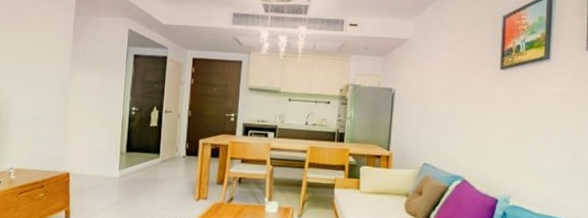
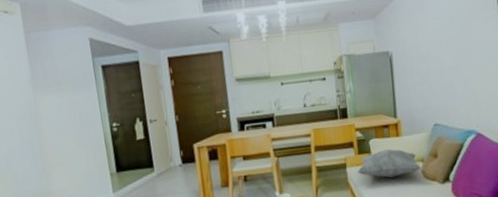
decorative pillow: none [344,178,405,207] -> present [357,149,422,179]

